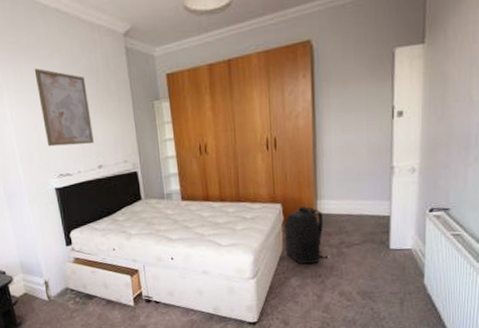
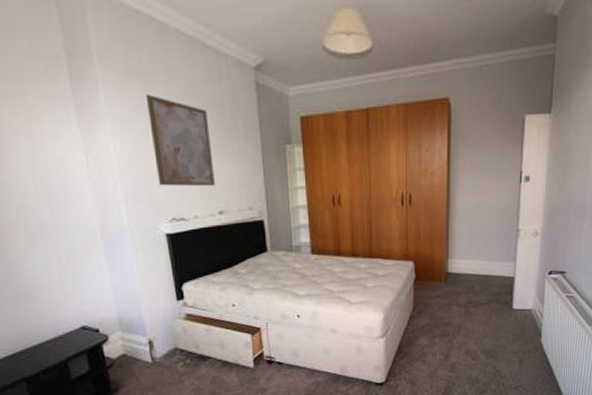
backpack: present [284,205,328,264] -> none [416,264,456,323]

